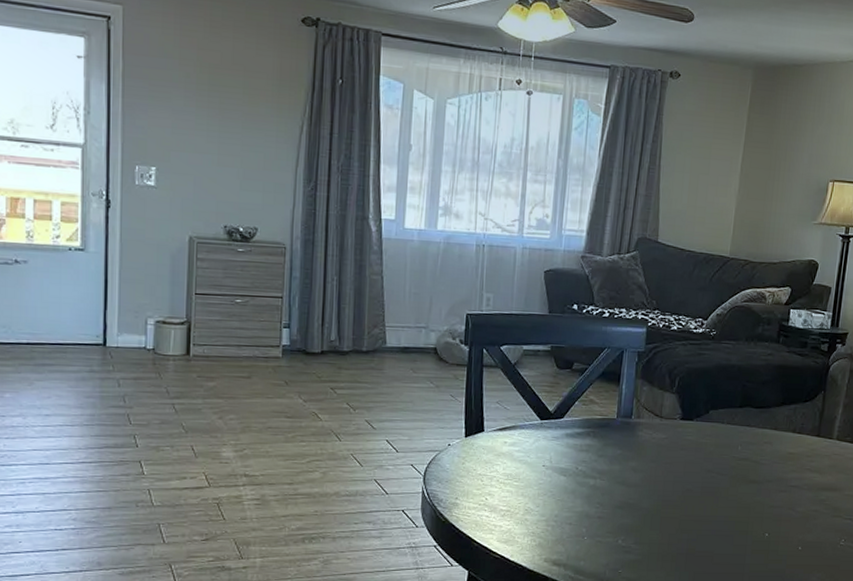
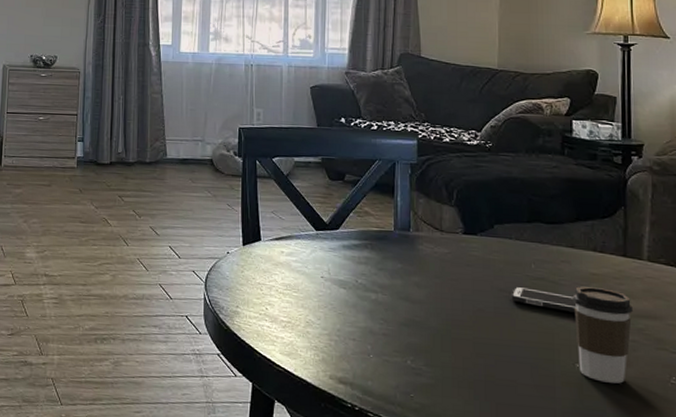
cell phone: none [717,467,773,488] -> present [511,286,577,313]
coffee cup: none [767,465,819,548] -> present [572,286,633,384]

